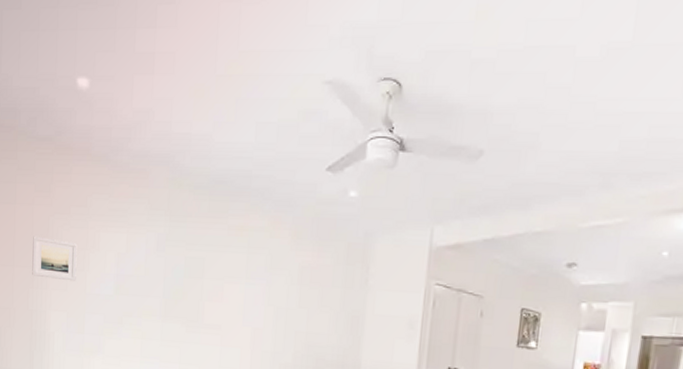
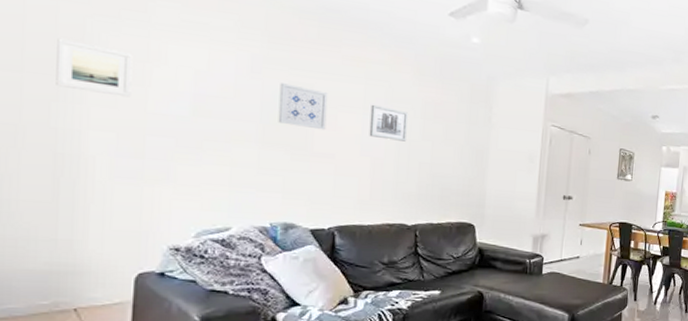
wall art: none [176,259,216,302] -> present [278,83,328,130]
wall art: none [250,273,285,310] -> present [369,104,408,142]

